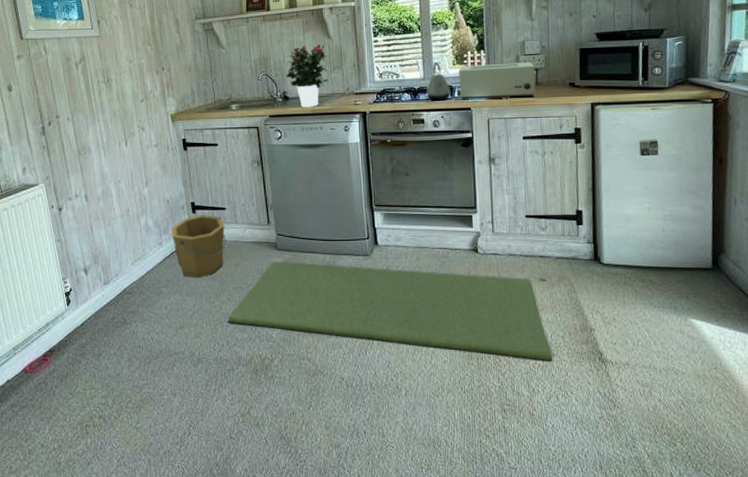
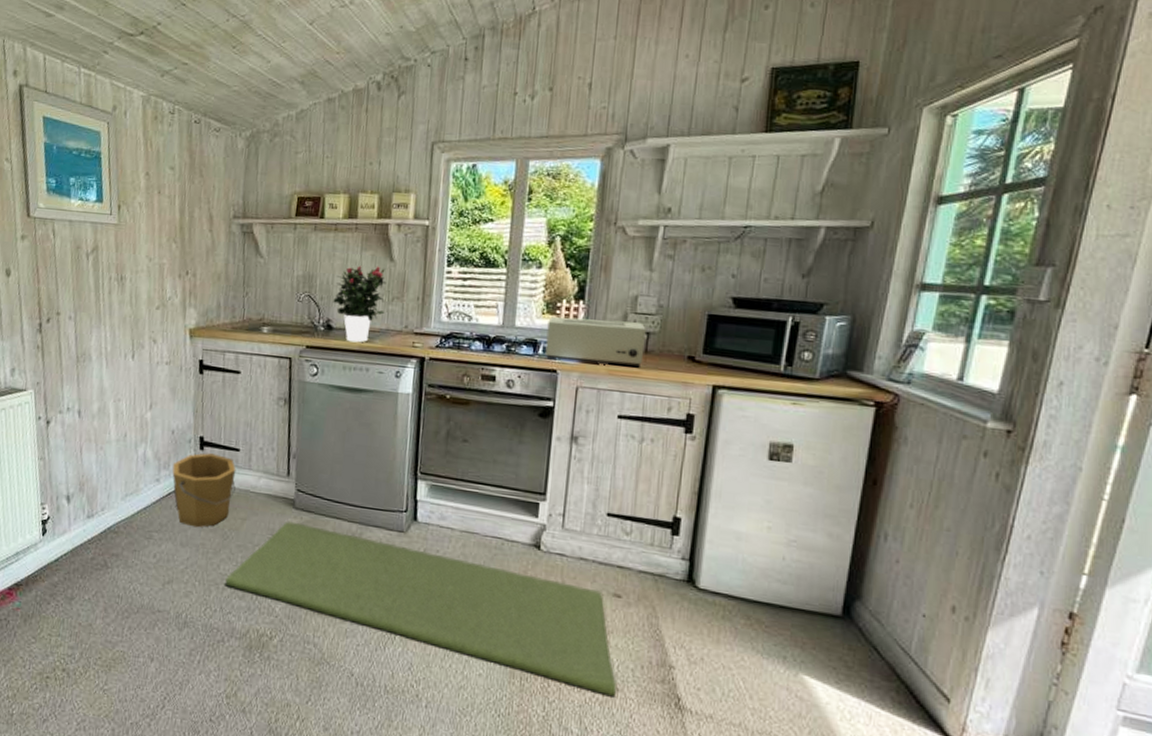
kettle: present [426,61,451,101] -> none [503,307,534,356]

